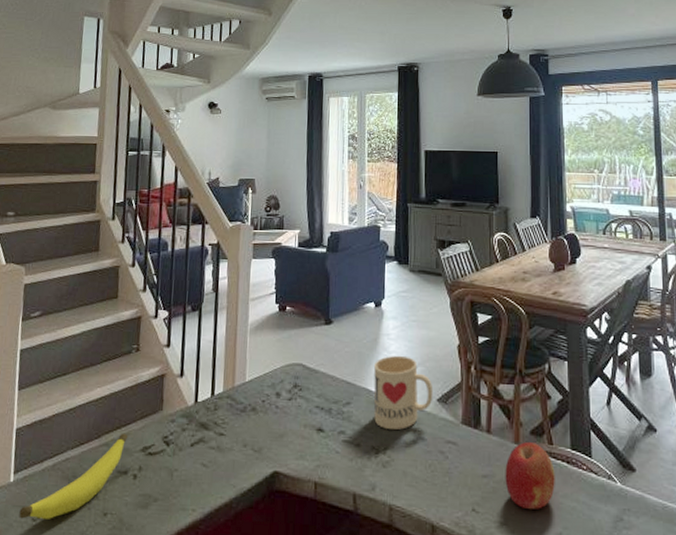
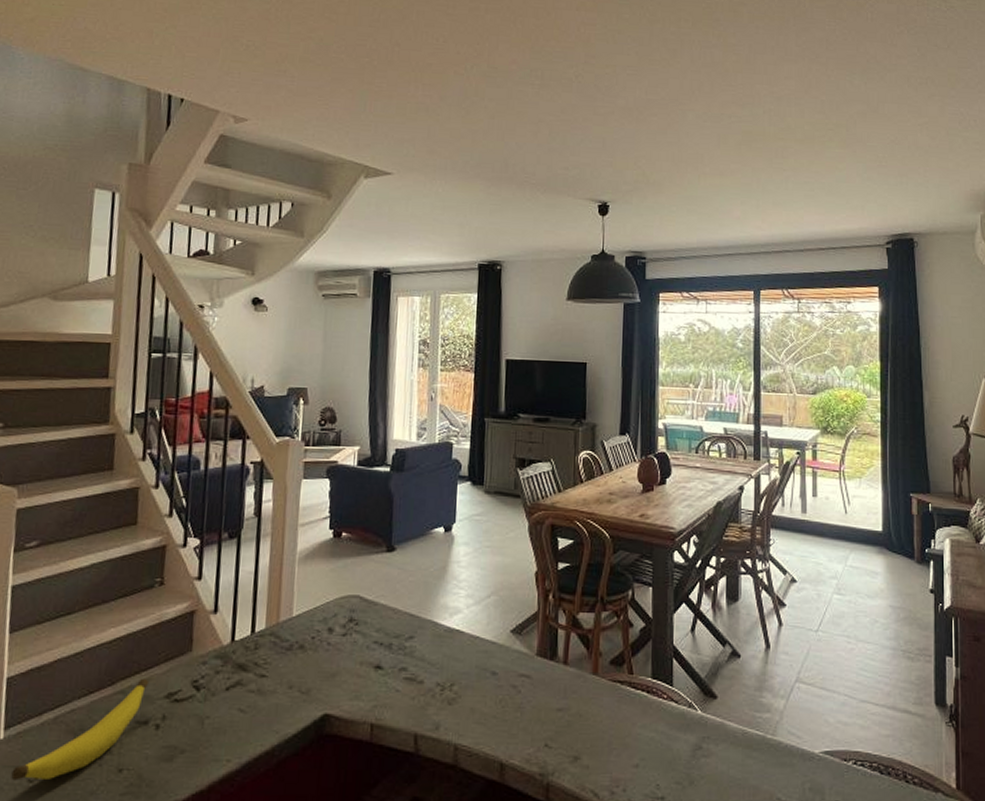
mug: present [373,355,434,430] -> none [440,584,507,664]
fruit: present [505,442,555,509] -> none [581,673,634,741]

